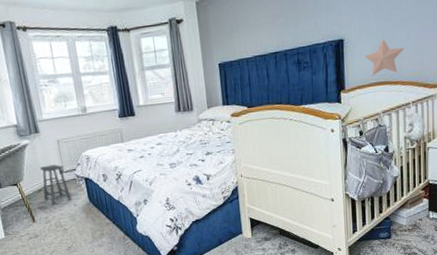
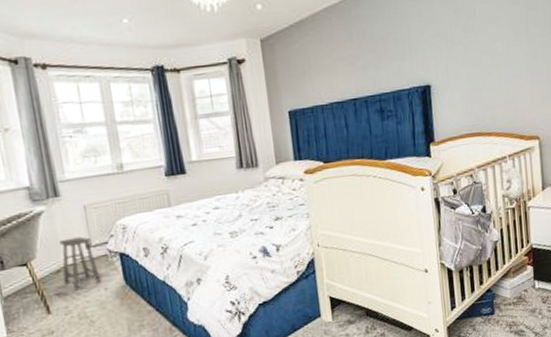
decorative star: present [365,39,405,77] -> none [454,85,497,127]

